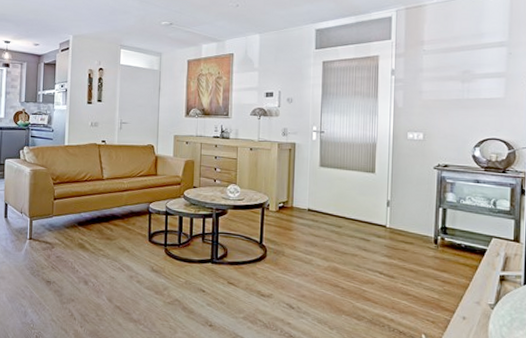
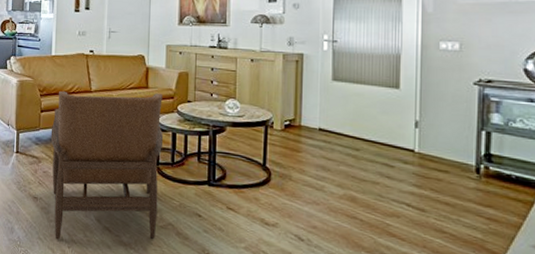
armchair: none [63,180,171,320] -> present [50,91,164,240]

